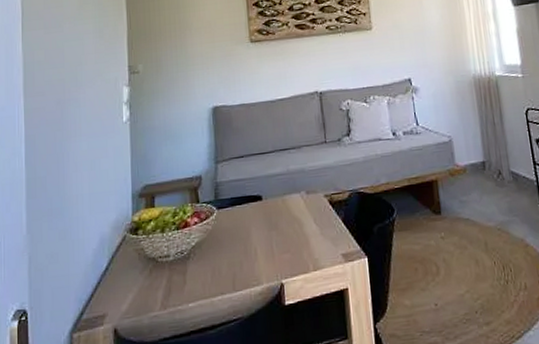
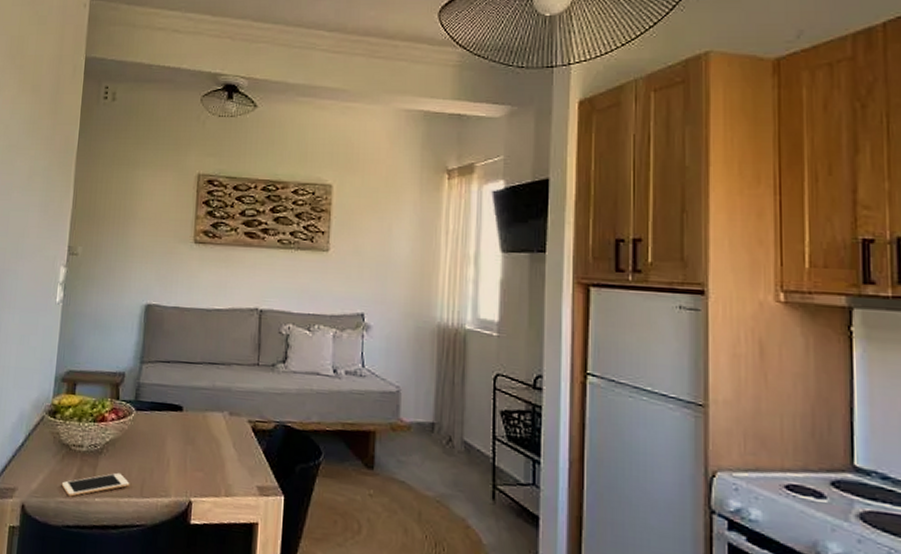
cell phone: none [152,273,222,309] -> present [61,472,130,497]

